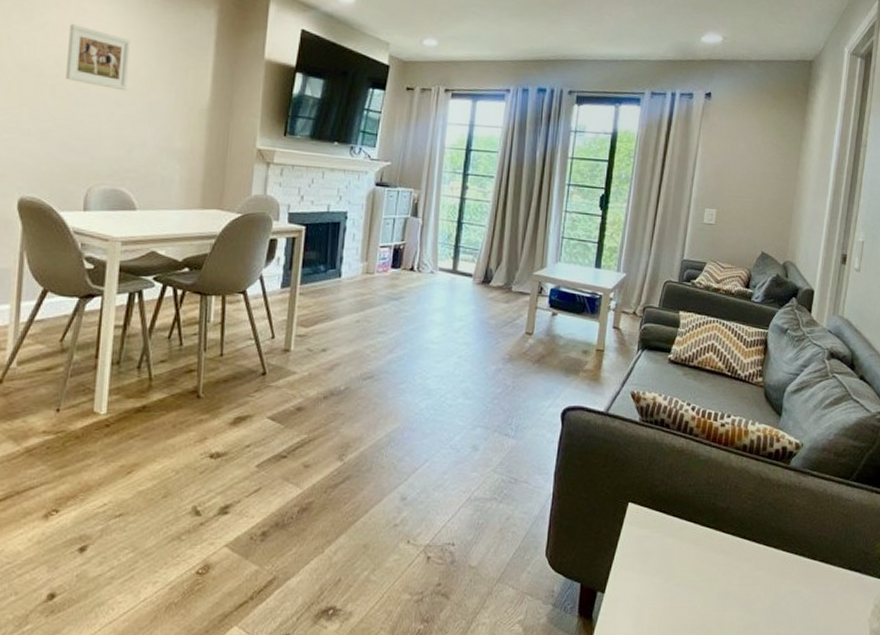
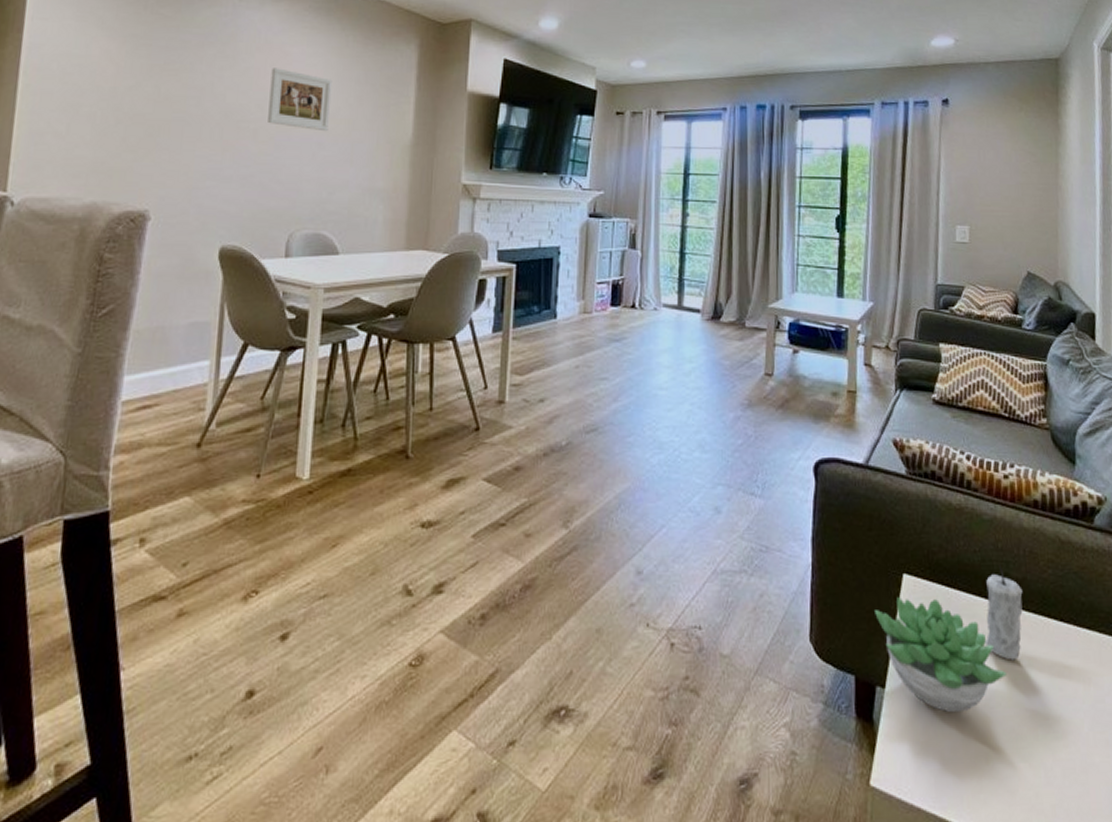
succulent plant: none [602,521,705,613] -> present [875,597,1007,713]
candle: none [689,497,726,572] -> present [984,566,1023,661]

